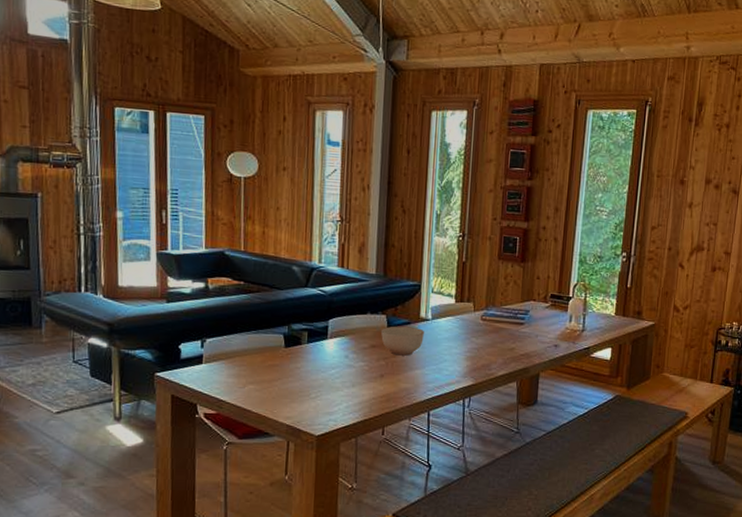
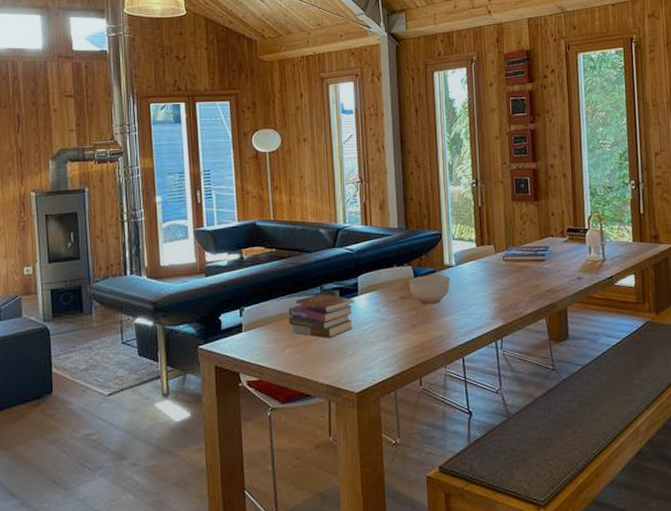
books: none [252,333,323,379] -> present [288,293,354,338]

